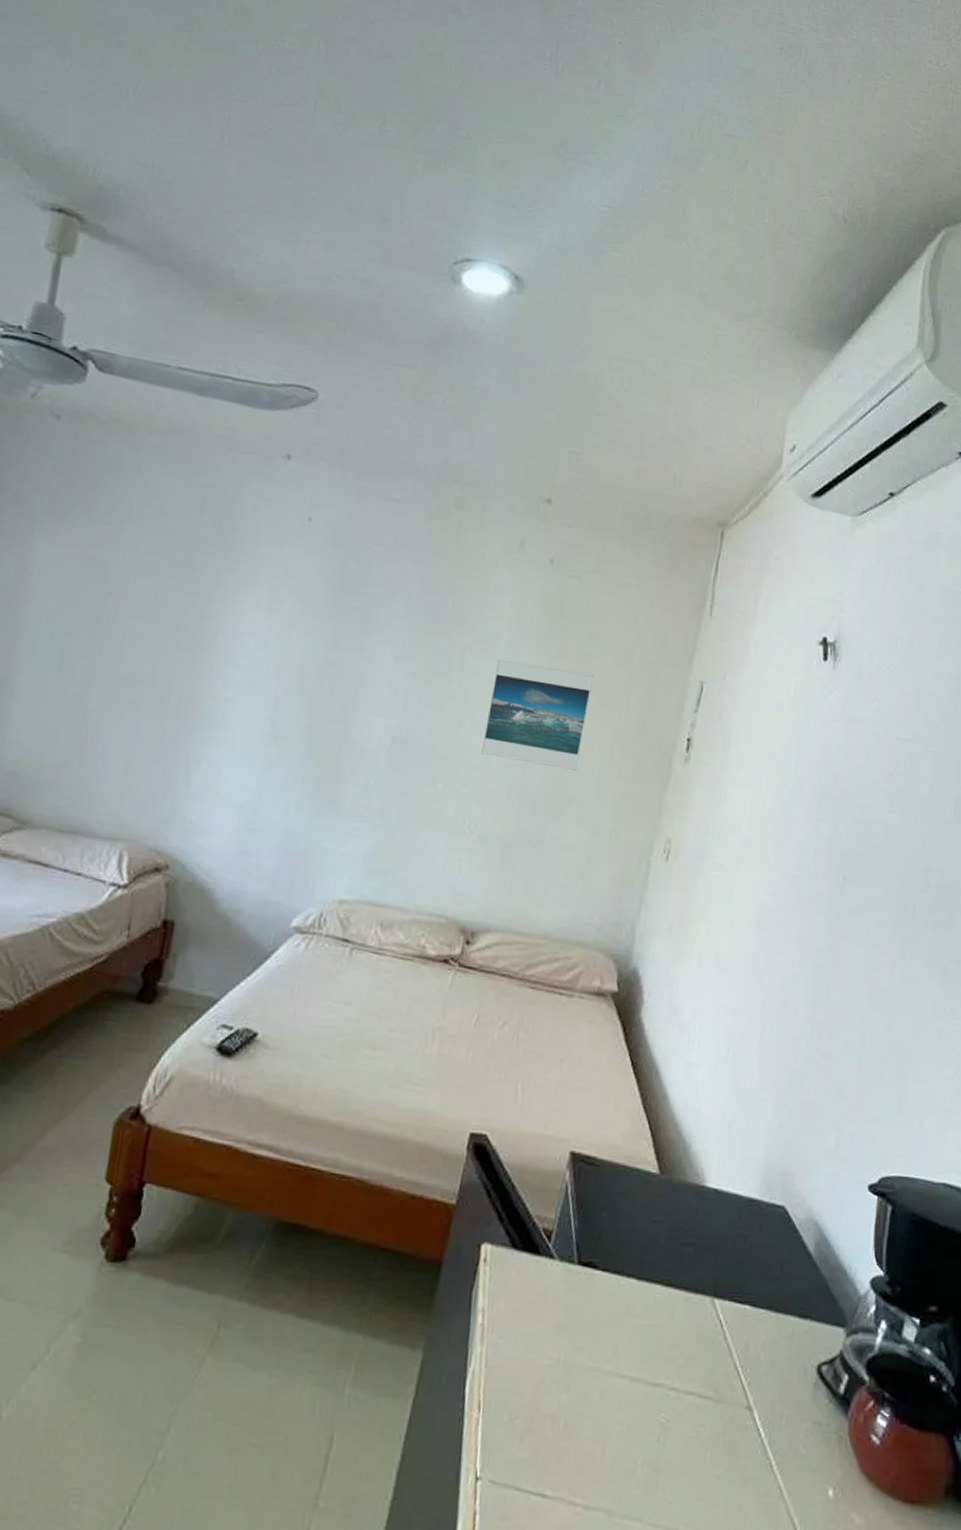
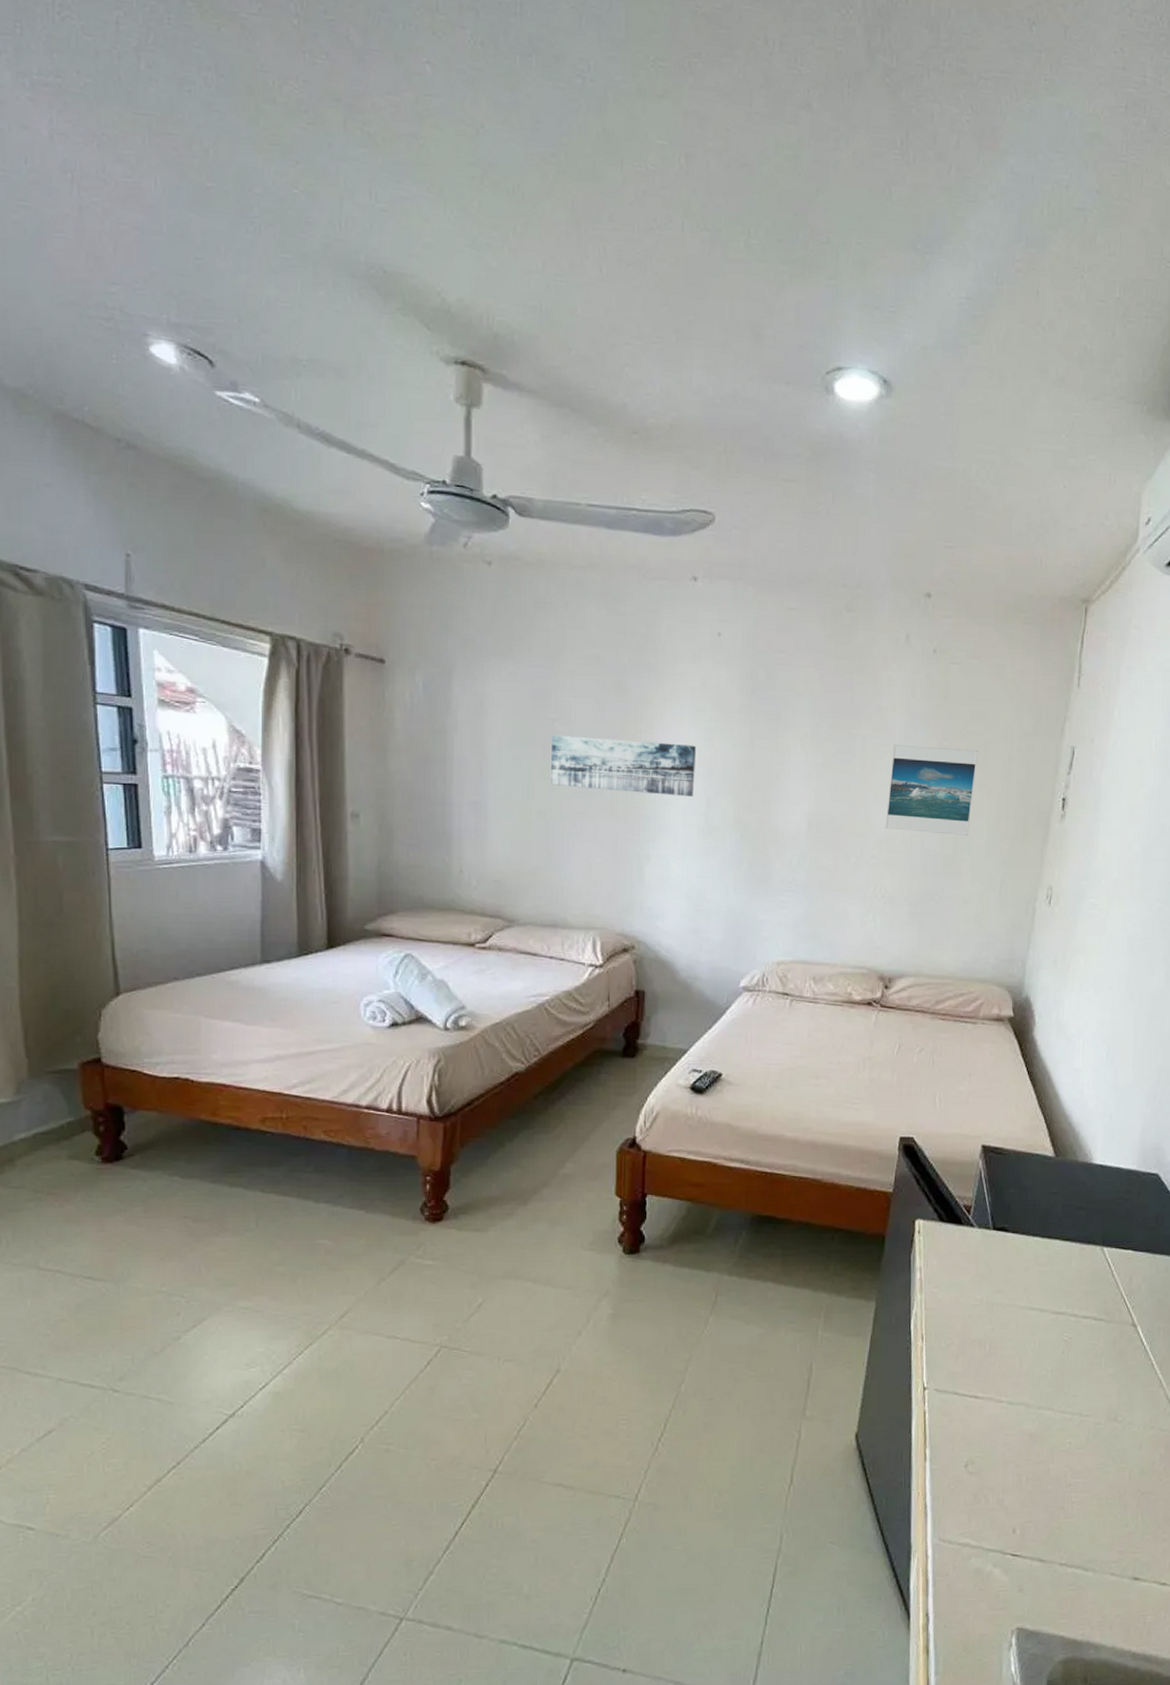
wall art: none [93,611,269,696] -> present [550,735,696,796]

